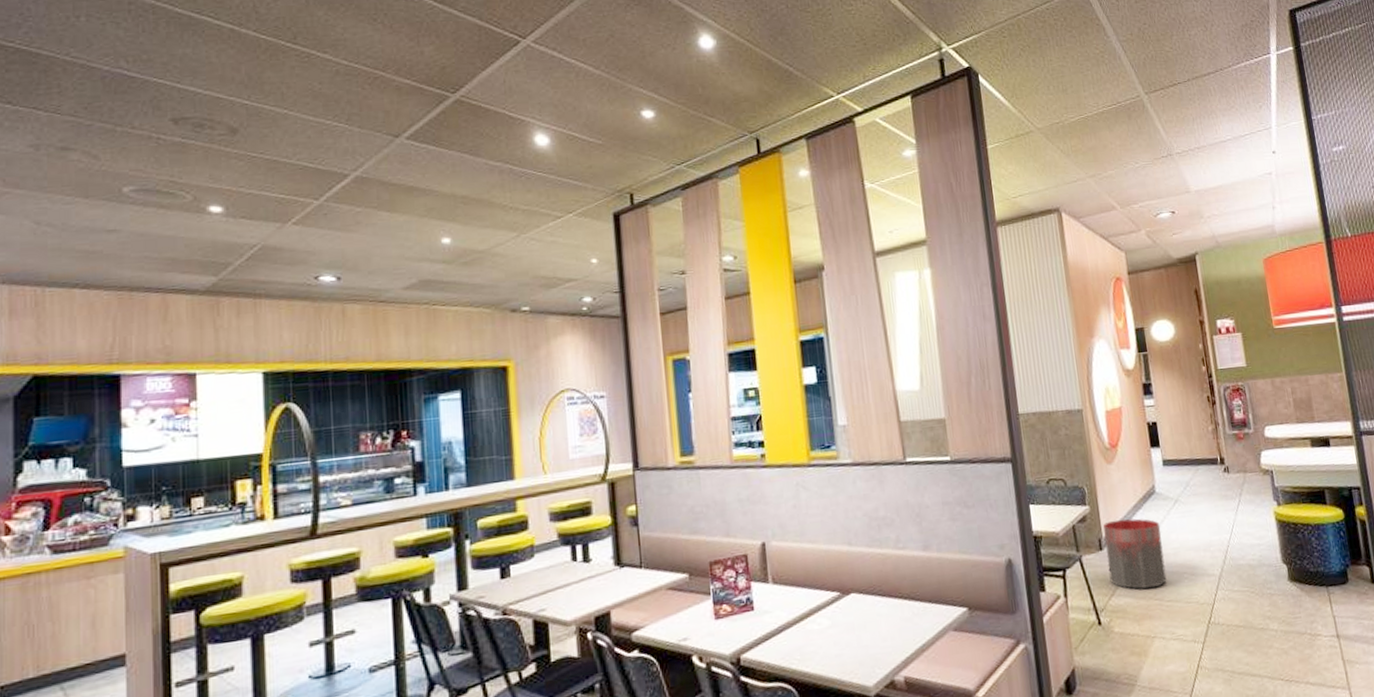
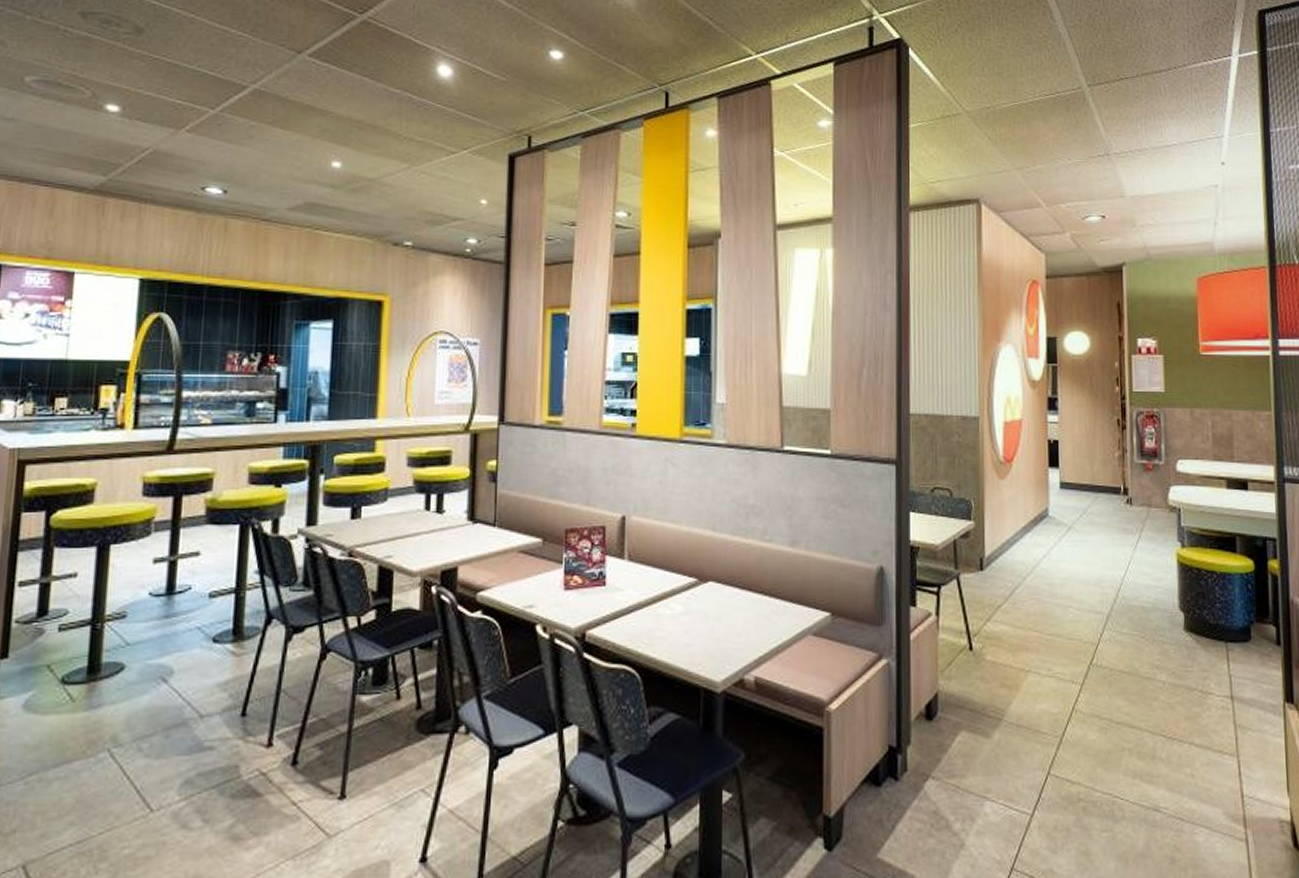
trash can: present [1102,518,1167,590] -> none [986,540,1050,619]

